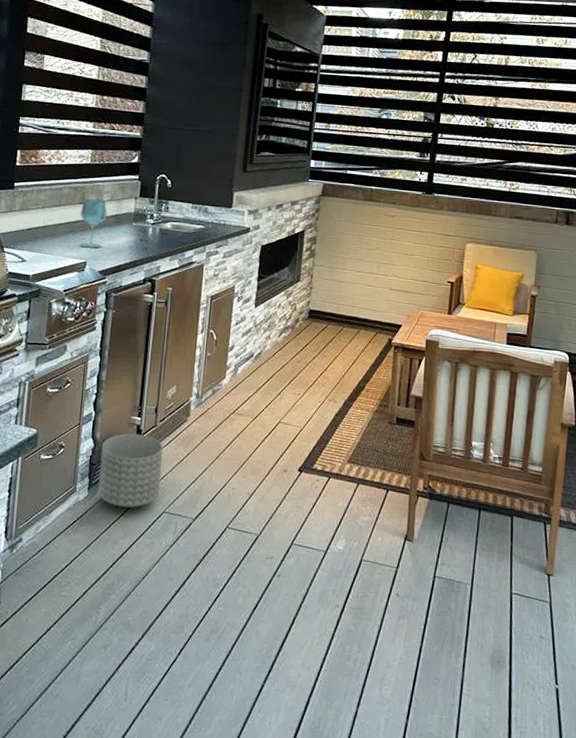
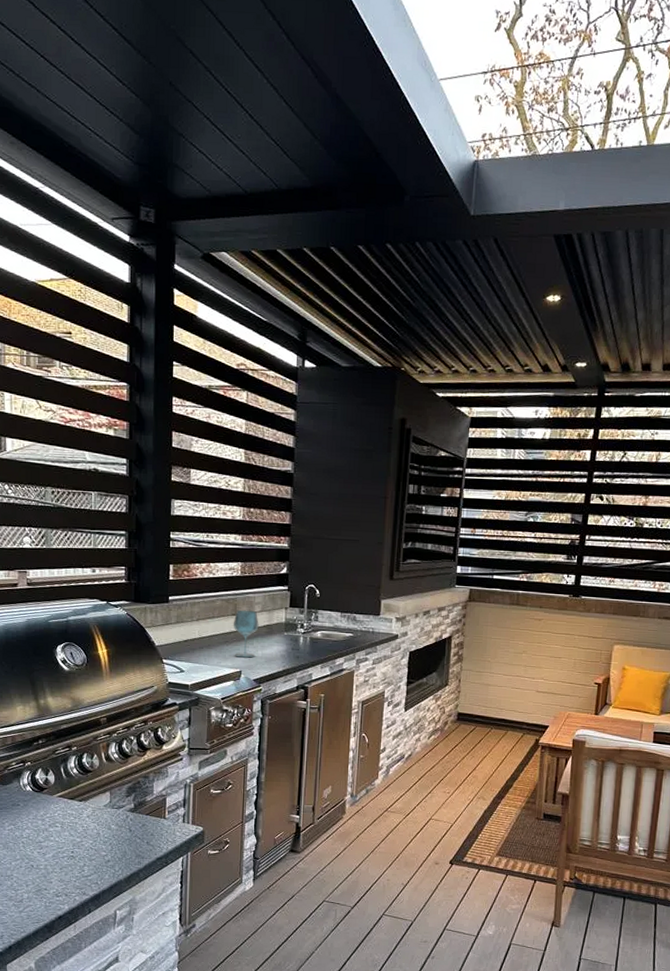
planter: present [98,433,164,509] -> none [262,830,322,898]

